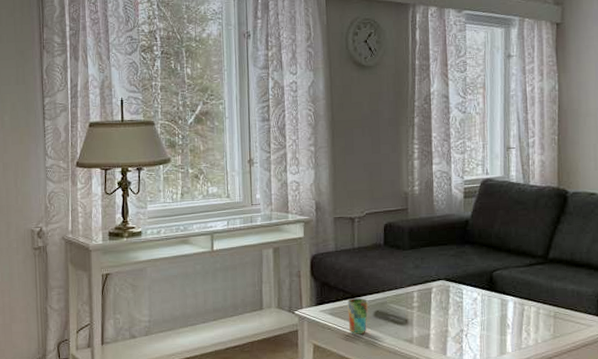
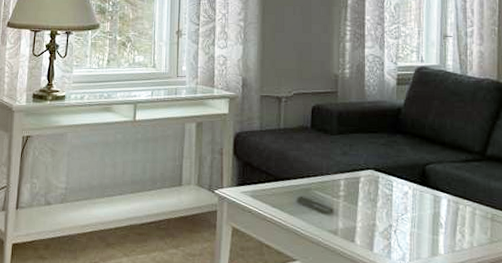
cup: present [347,298,368,335] -> none [270,182,292,221]

